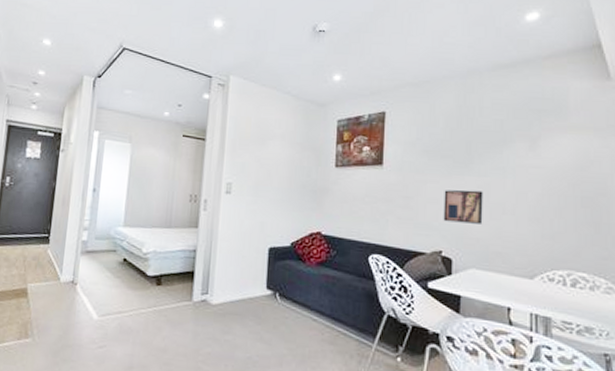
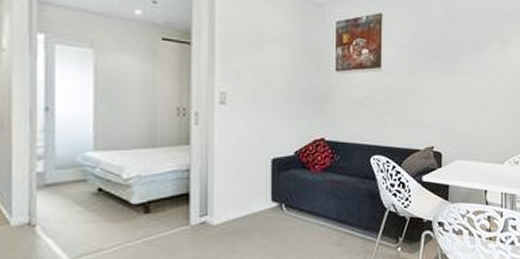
wall art: present [443,190,483,224] -> none [434,89,467,119]

